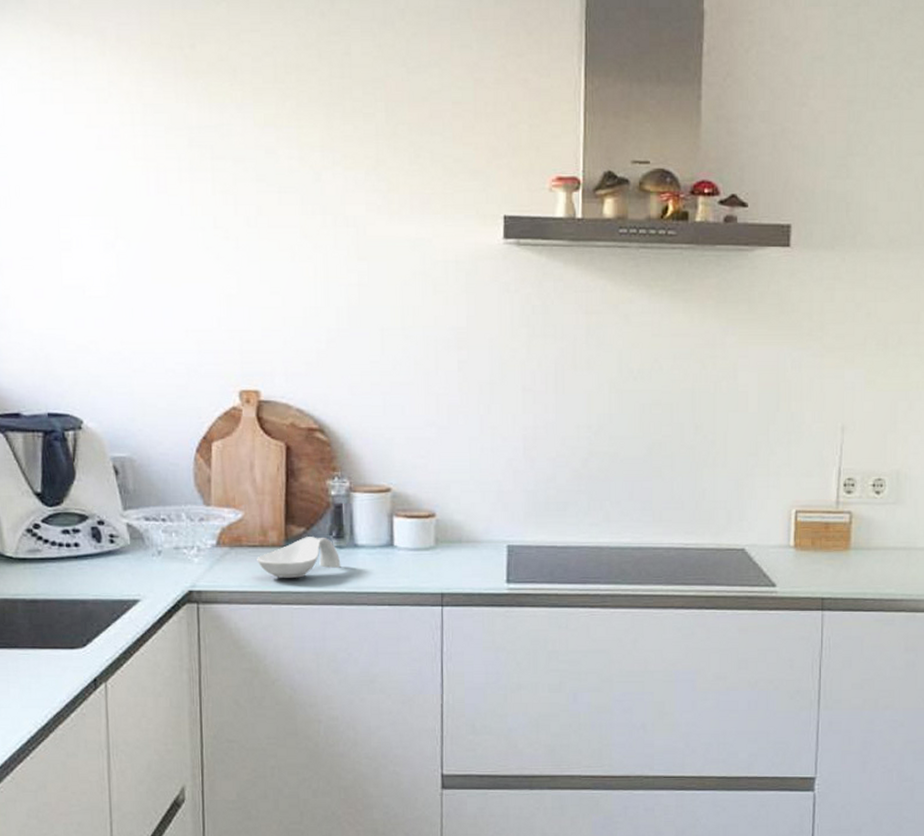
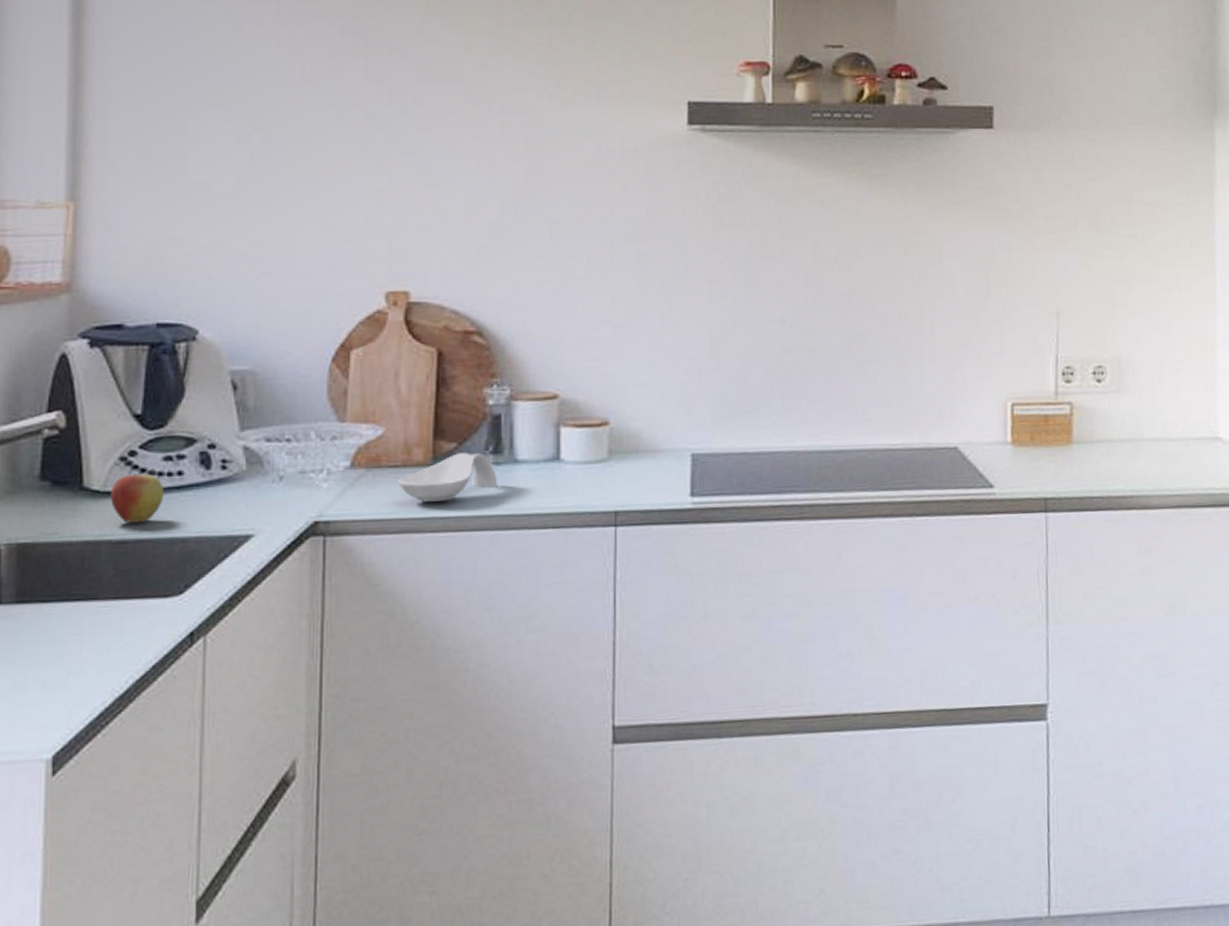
apple: none [22,540,65,585] -> present [111,469,164,523]

